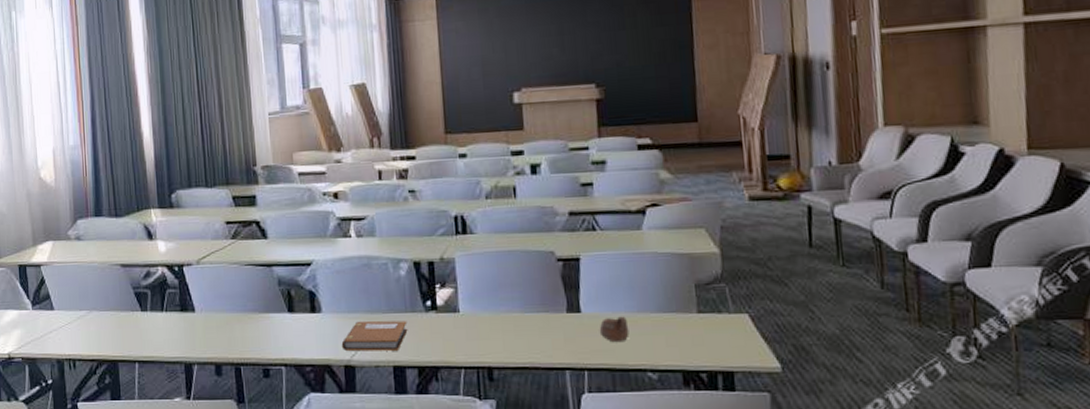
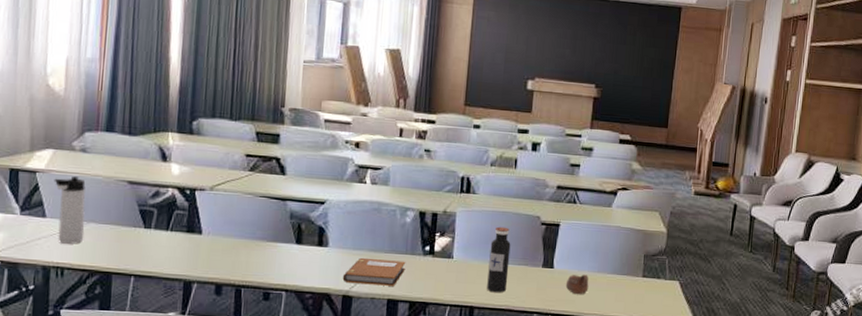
thermos bottle: none [56,266,89,335] -> present [54,176,86,244]
water bottle: none [500,268,528,349] -> present [487,226,511,293]

